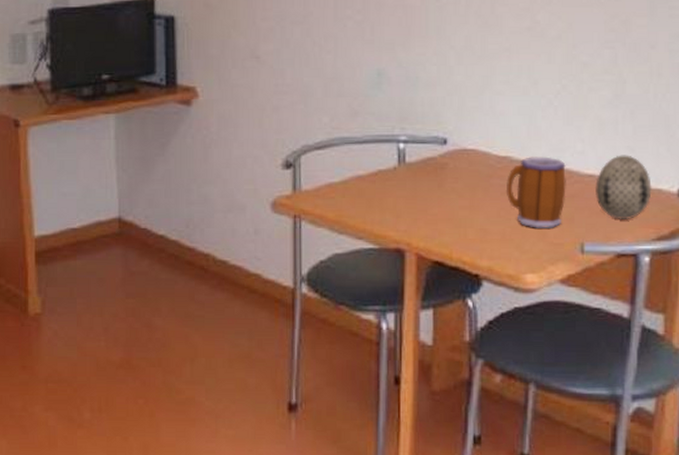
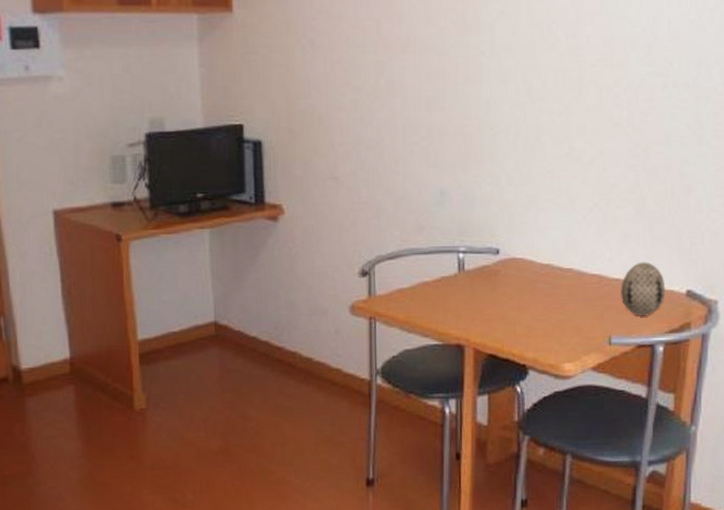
mug: present [505,156,566,228] -> none [548,264,597,325]

